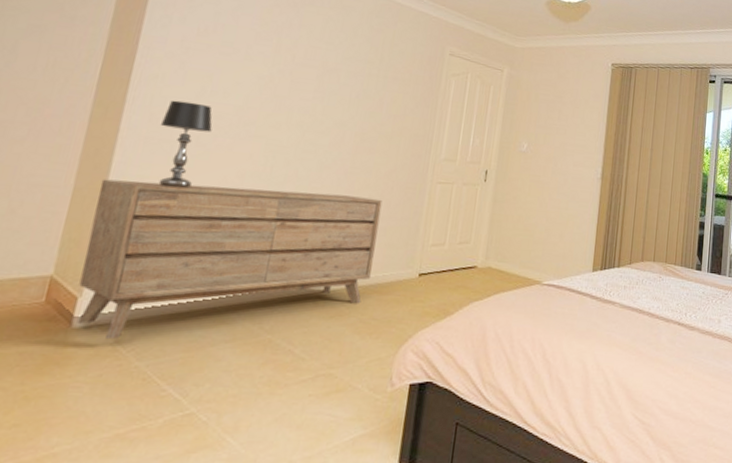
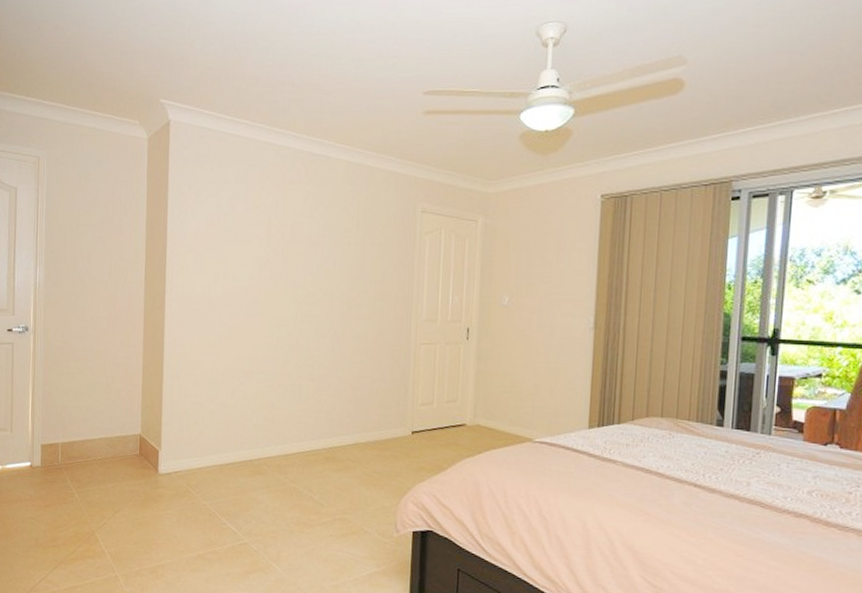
dresser: present [77,179,383,340] -> none [158,357,373,484]
table lamp: present [158,100,212,189] -> none [191,287,229,362]

